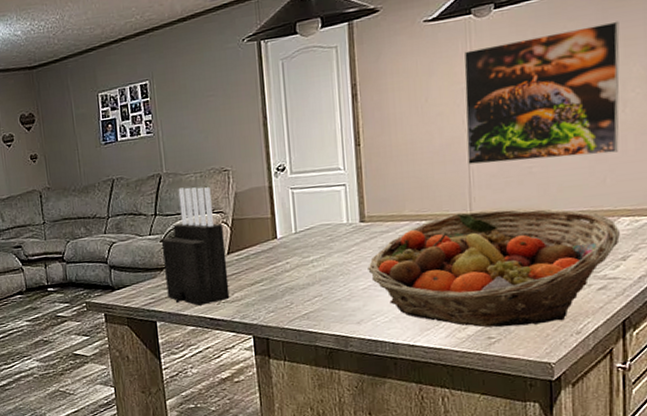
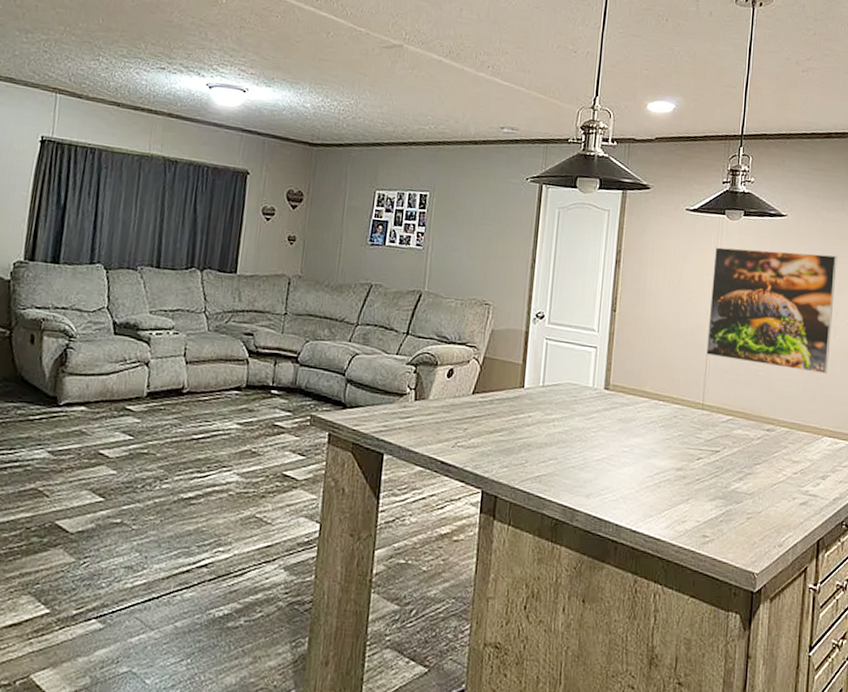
knife block: present [161,186,230,306] -> none [401,311,474,445]
fruit basket: present [368,209,620,328] -> none [604,400,822,531]

